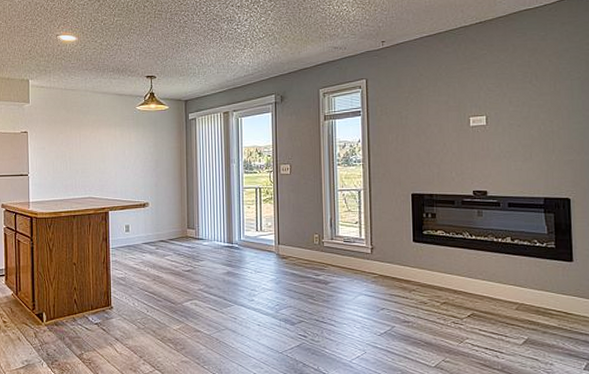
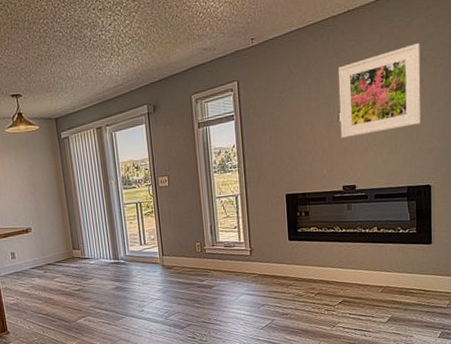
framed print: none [469,57,558,142] -> present [338,43,421,138]

